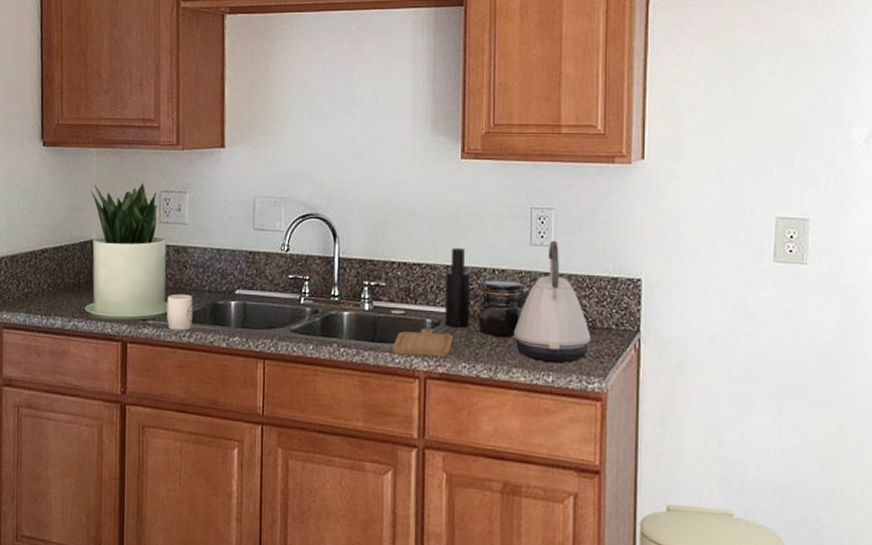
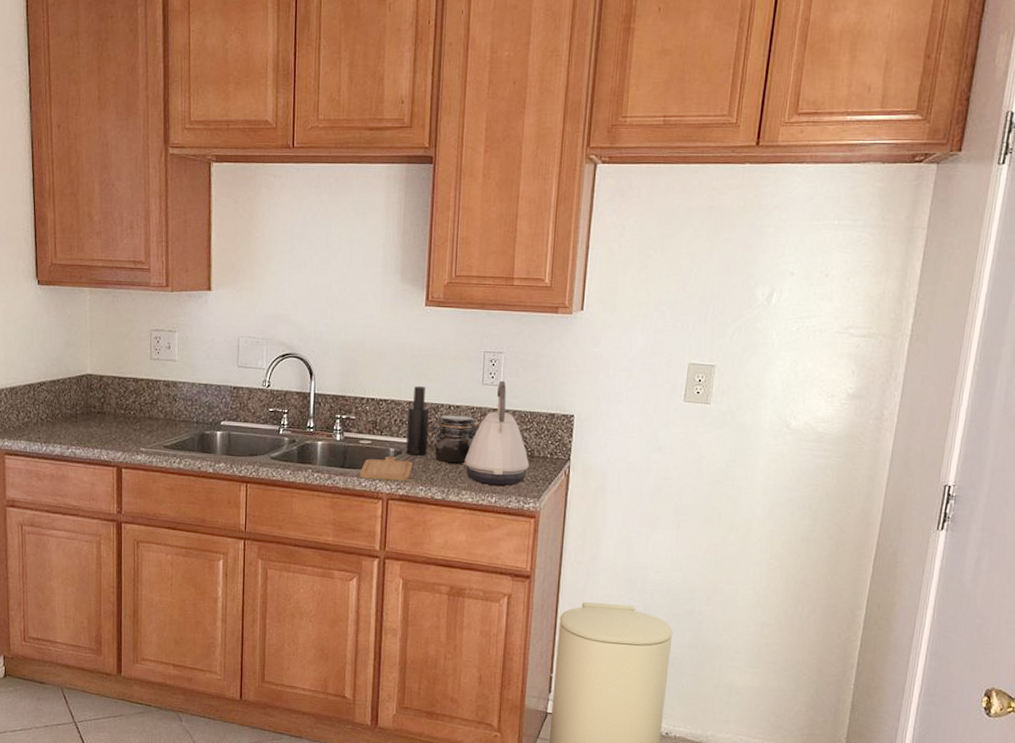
planter: present [84,182,168,322] -> none [82,321,159,449]
mug: present [166,294,193,331] -> none [158,424,182,458]

